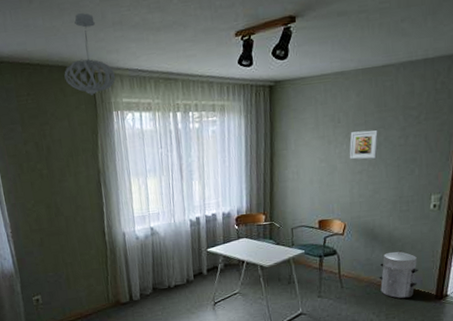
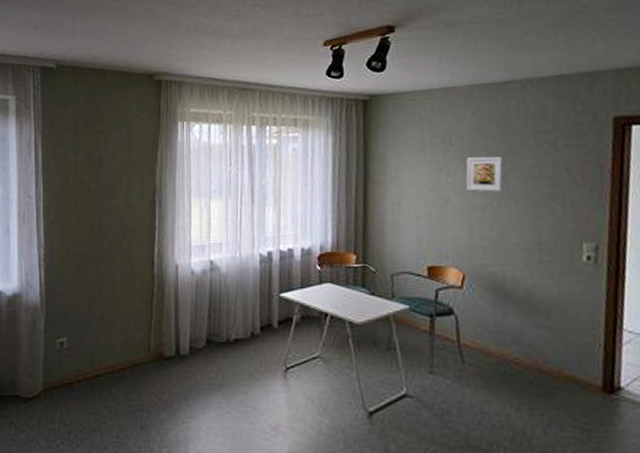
pendant light: present [64,13,115,96] -> none [128,19,184,104]
waste bin: present [379,250,418,299] -> none [515,316,574,388]

